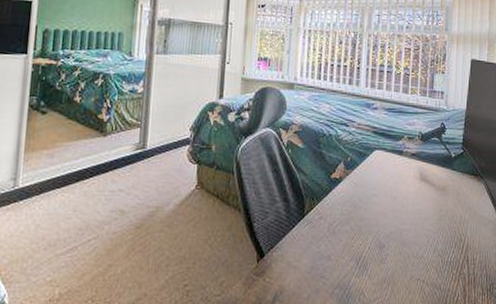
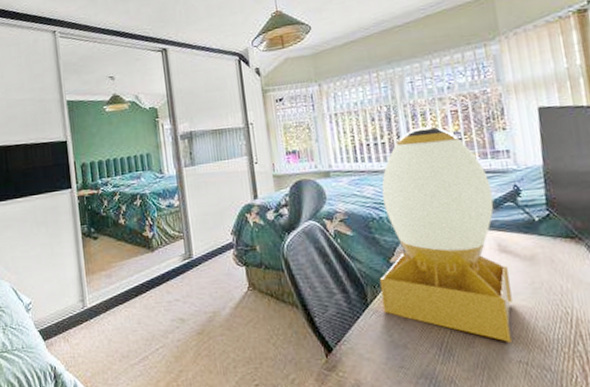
desk lamp: none [316,58,425,262] -> present [379,126,512,344]

